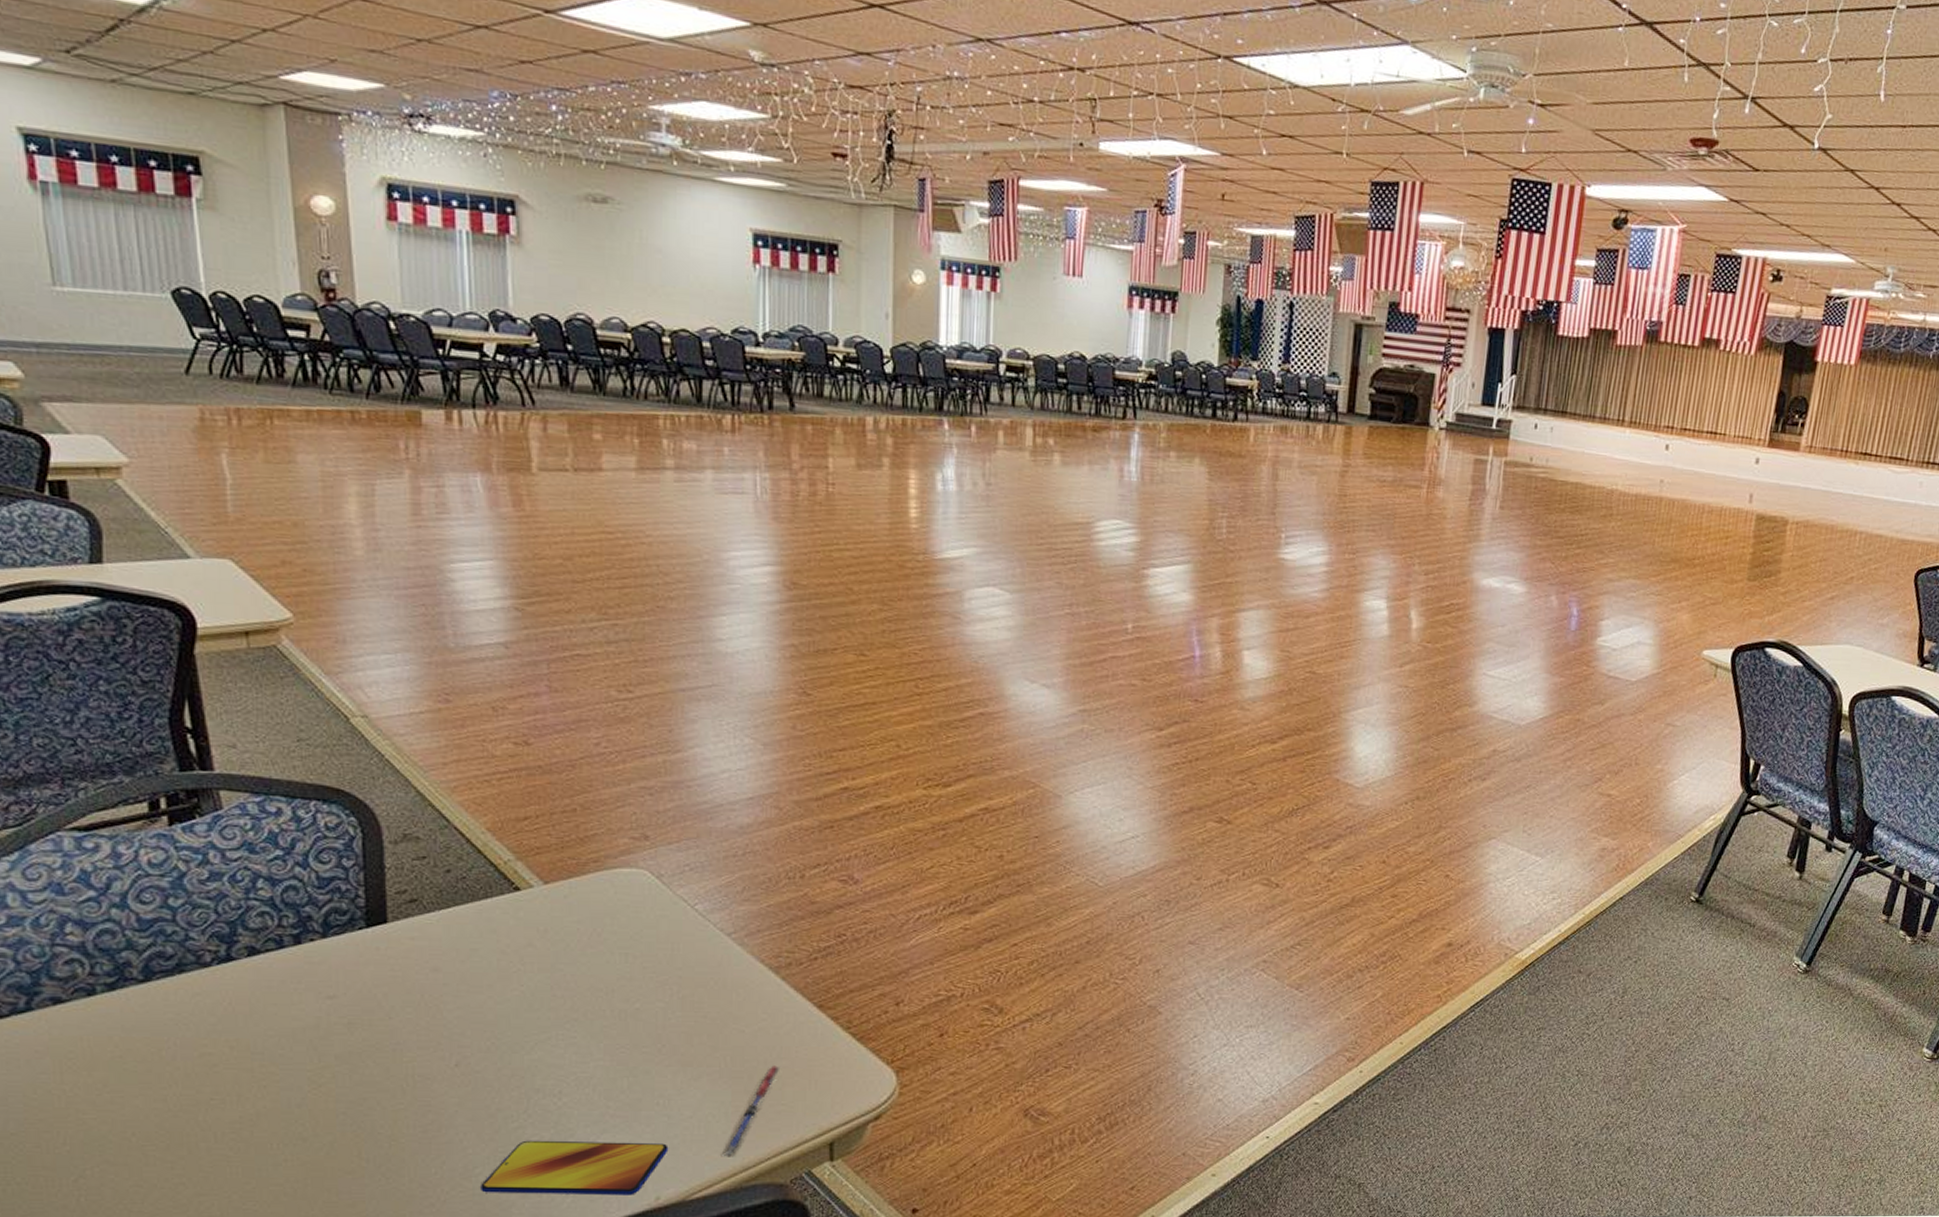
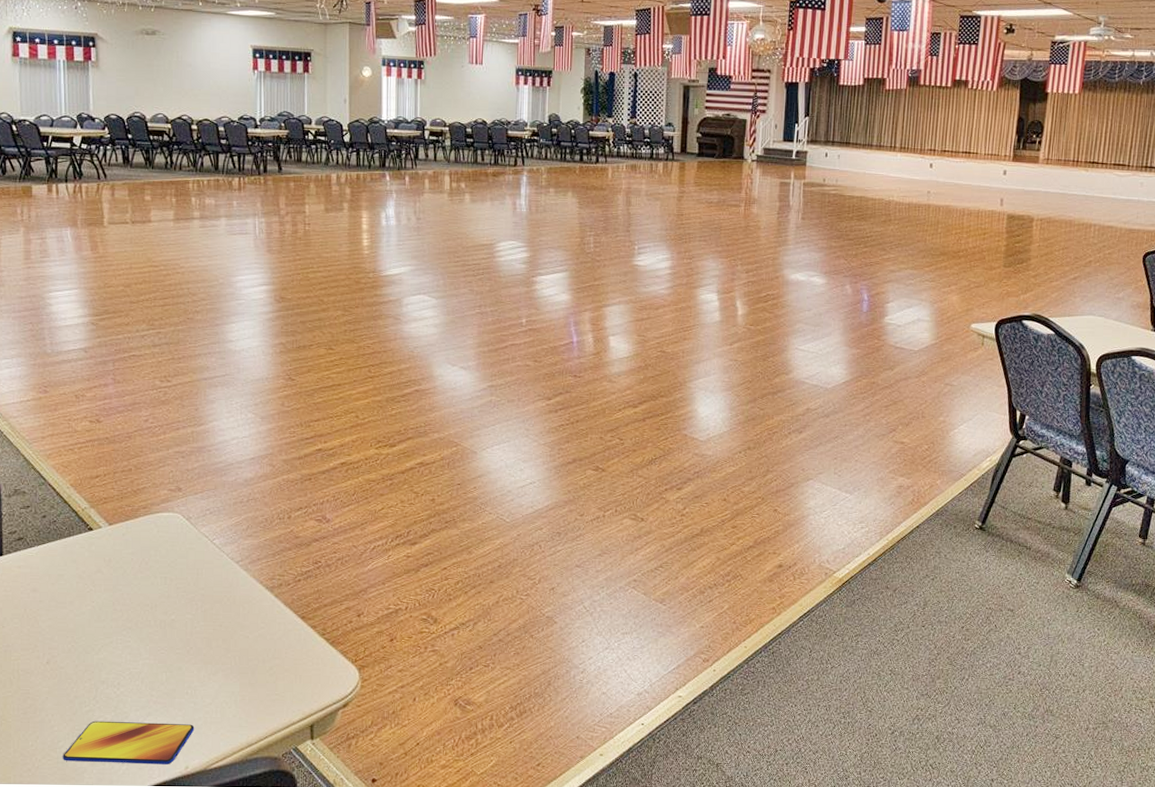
pen: present [721,1065,781,1156] -> none [232,664,275,735]

